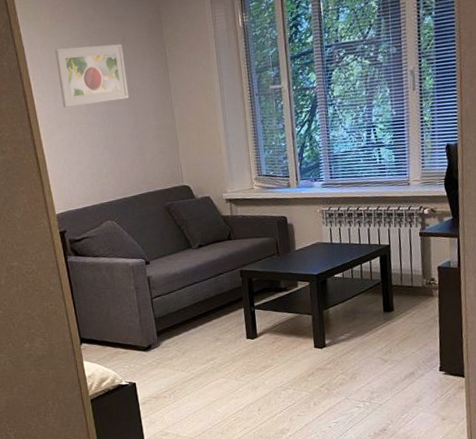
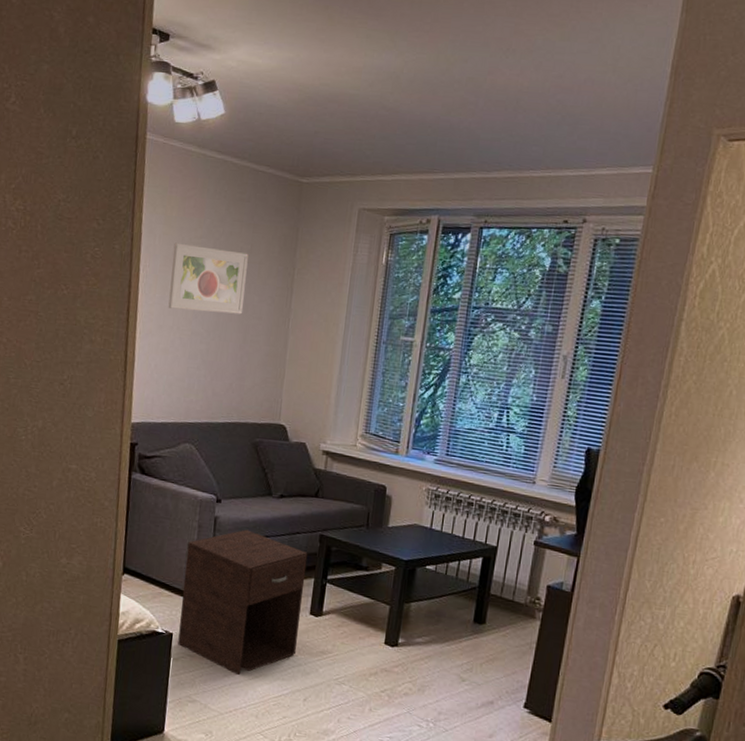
nightstand: none [130,281,242,404] -> present [178,529,308,676]

